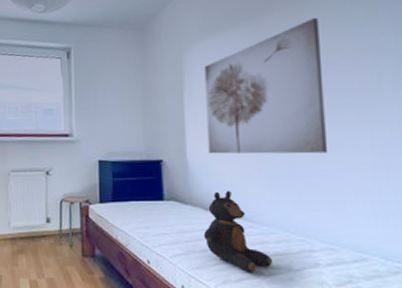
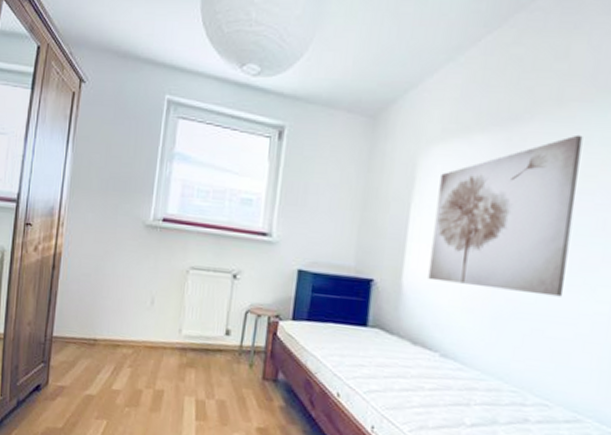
teddy bear: present [203,191,273,272] -> none [405,324,479,421]

